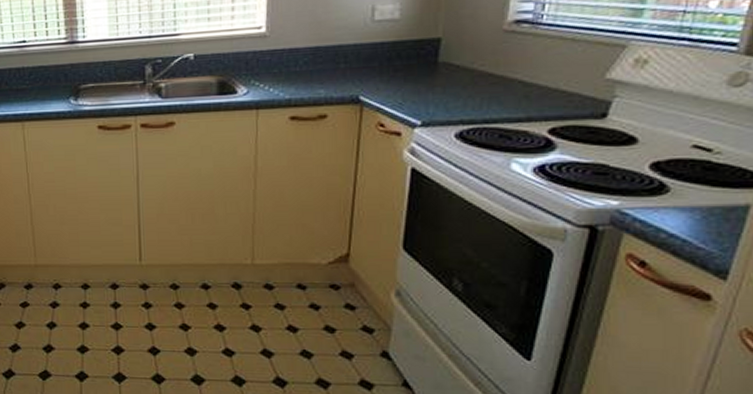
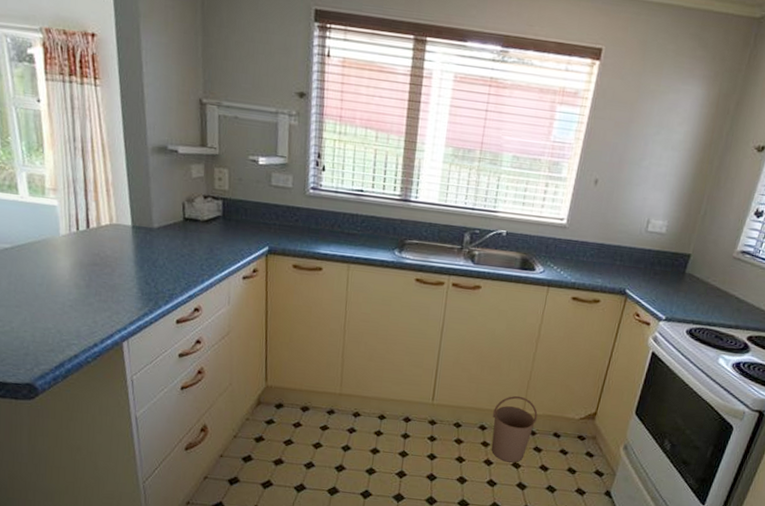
bucket: none [215,244,272,326] -> present [491,395,538,463]

